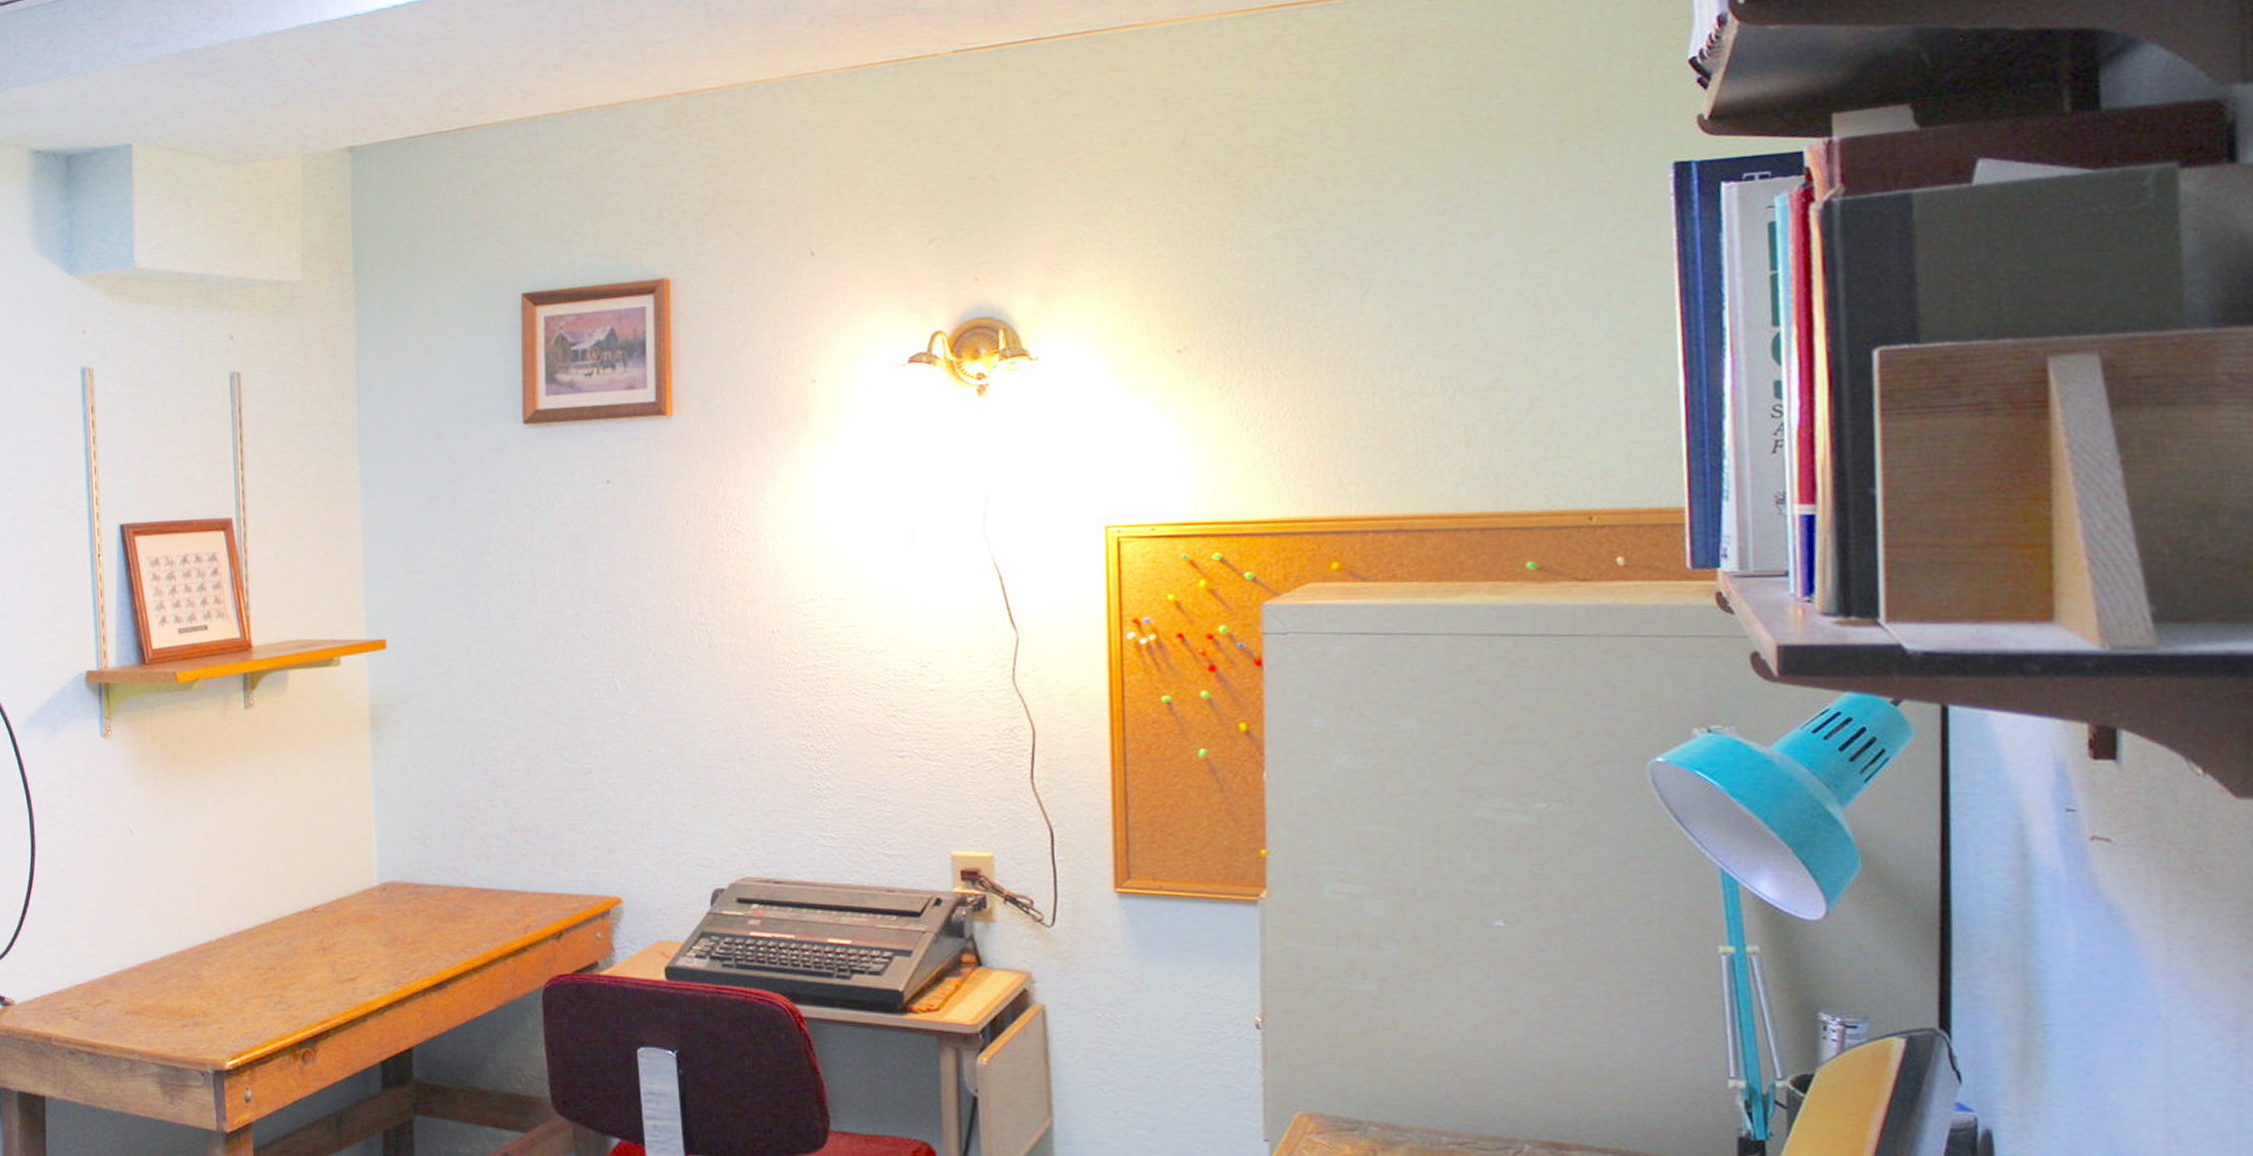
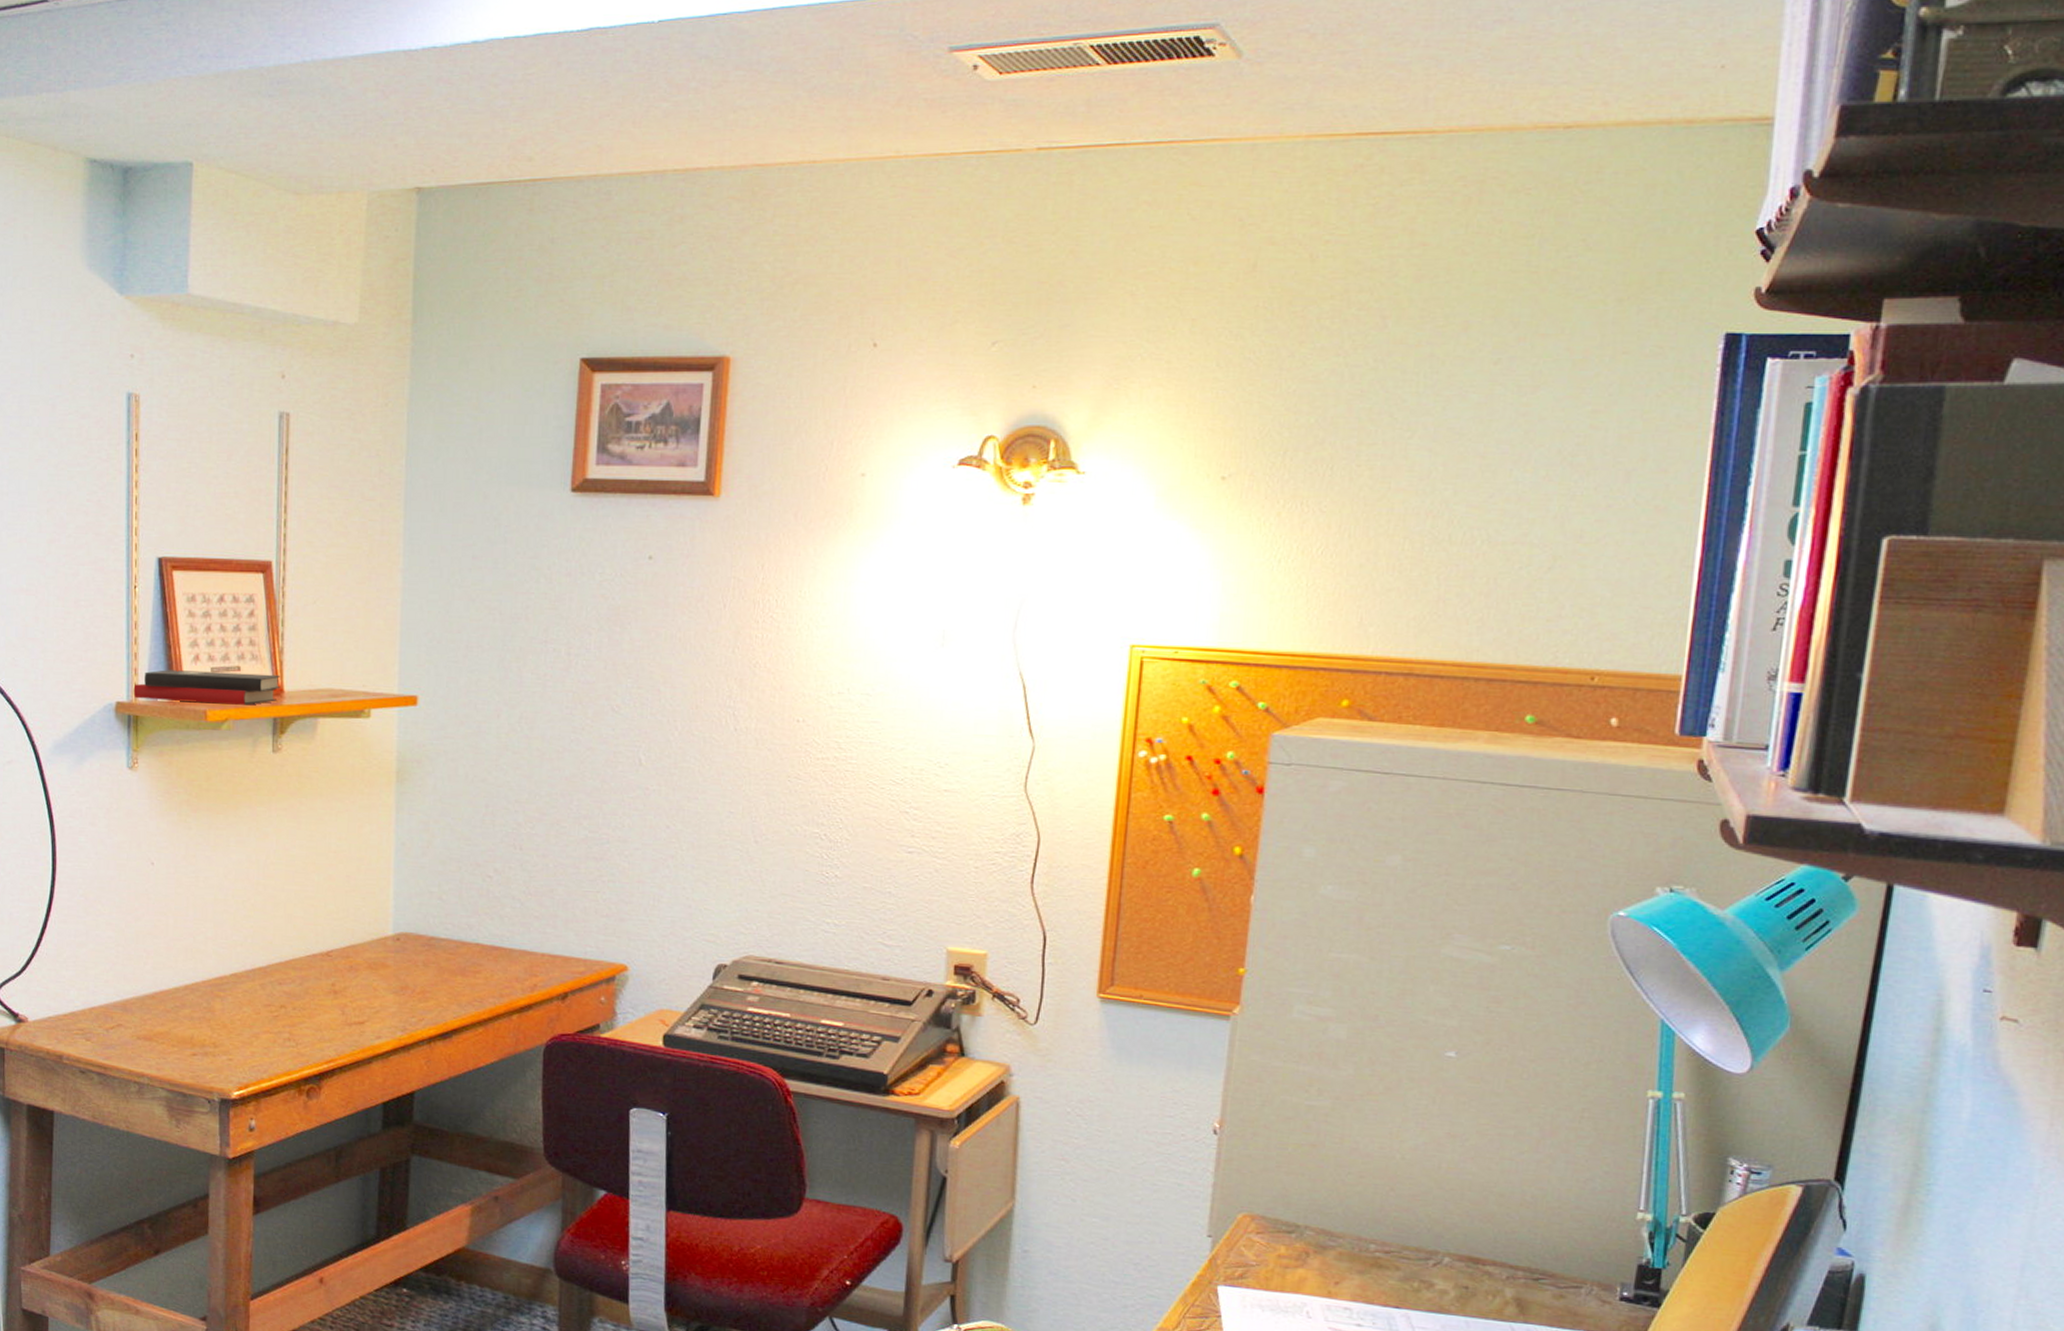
hardback book: none [102,630,249,666] -> present [133,670,281,705]

